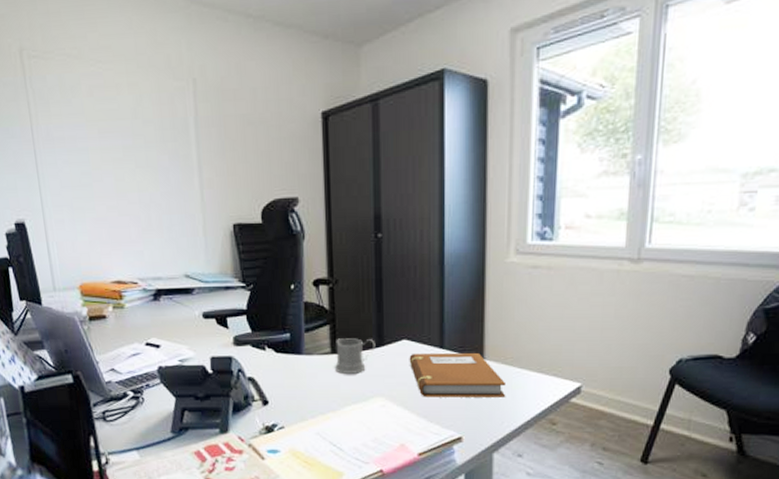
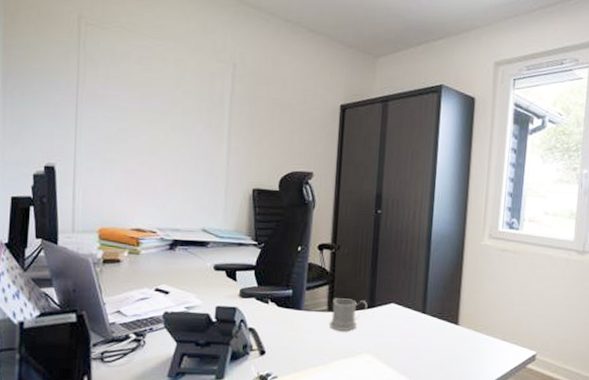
notebook: present [409,352,507,397] -> none [395,316,476,360]

